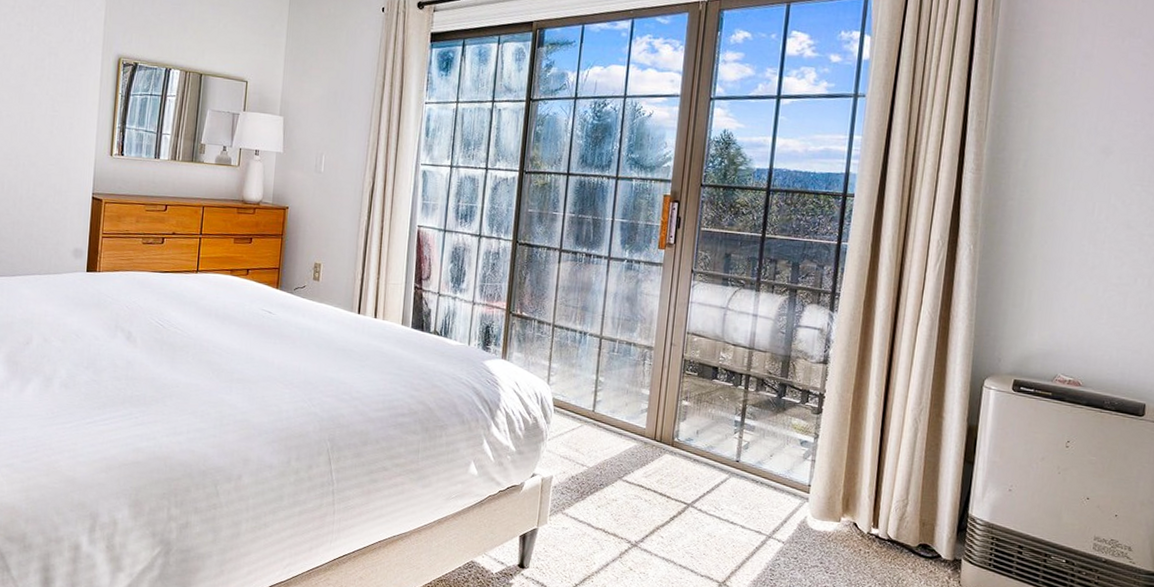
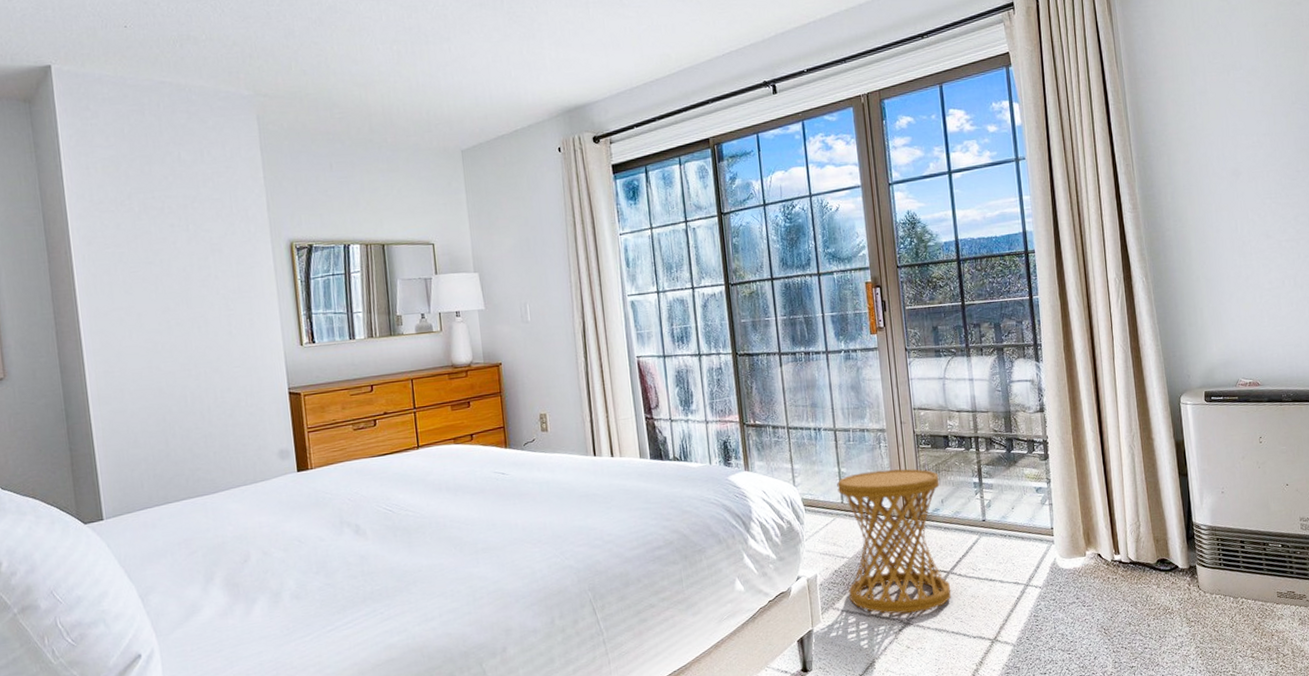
side table: none [581,385,700,538] -> present [837,469,952,614]

